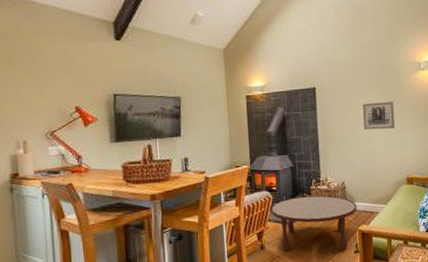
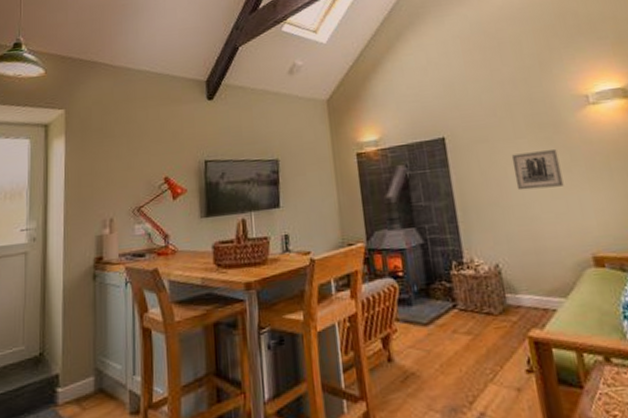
coffee table: present [270,195,357,251] -> none [397,283,523,369]

